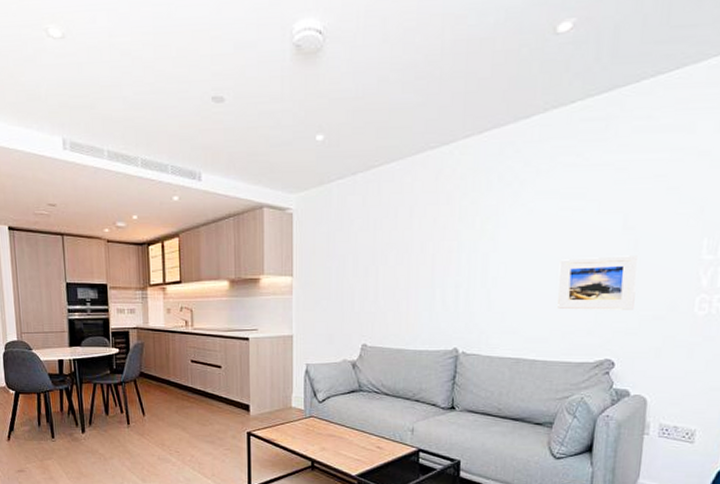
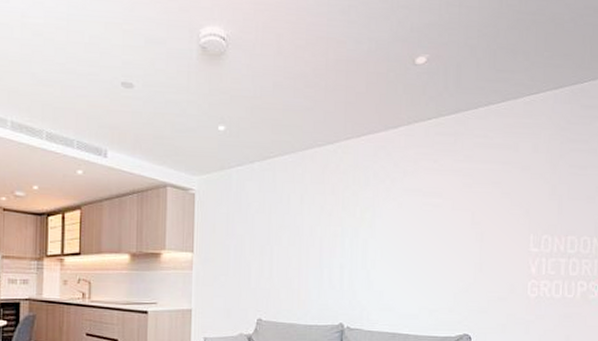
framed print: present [557,255,638,310] -> none [424,246,484,292]

